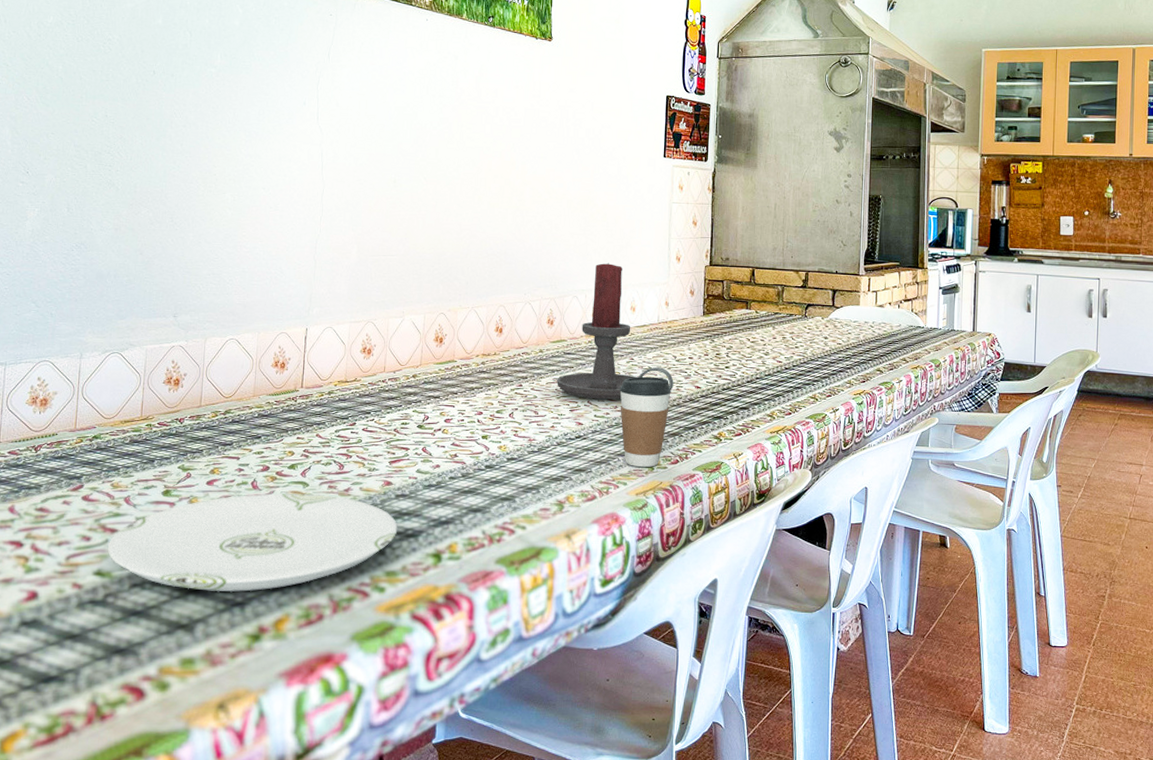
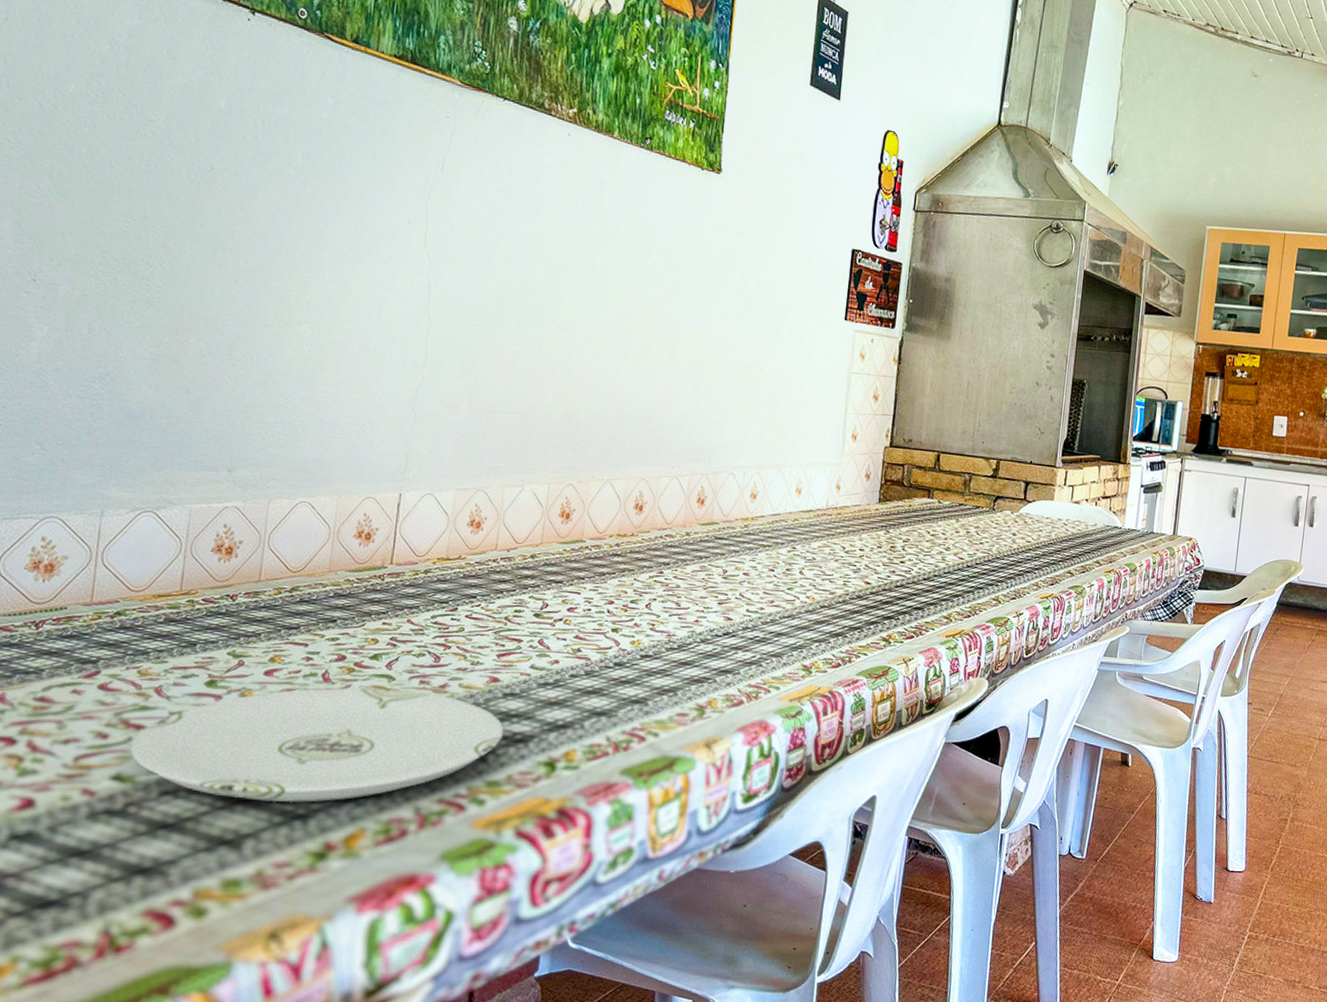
candle holder: present [557,262,674,400] -> none [704,436,841,594]
coffee cup: present [619,376,671,468] -> none [777,568,837,671]

